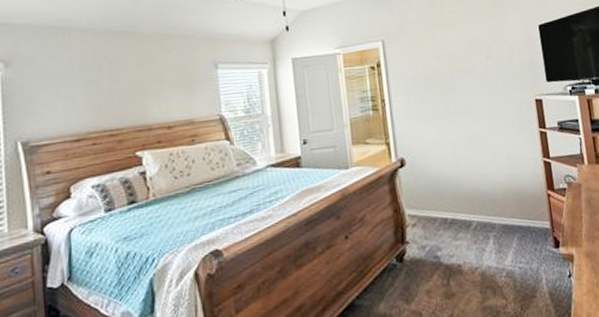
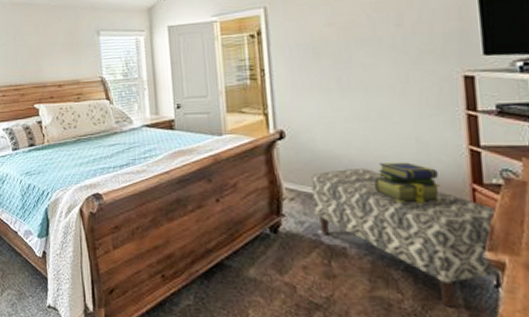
bench: none [429,186,573,303] -> present [311,167,503,307]
stack of books: none [479,177,527,216] -> present [374,162,441,204]

